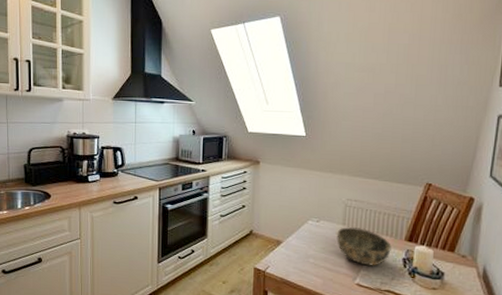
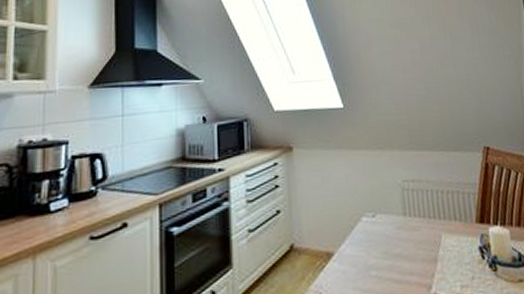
bowl: present [336,227,392,266] -> none [398,215,464,266]

